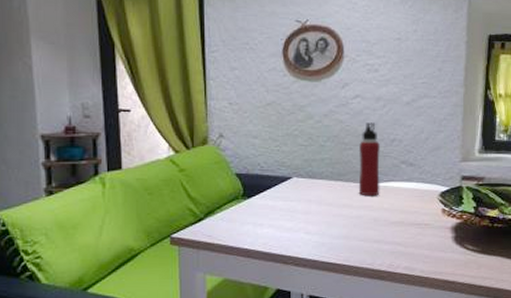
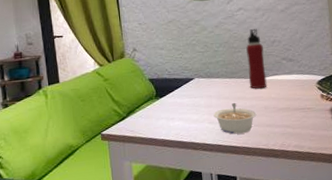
legume: none [311,210,364,249] -> present [213,102,257,134]

